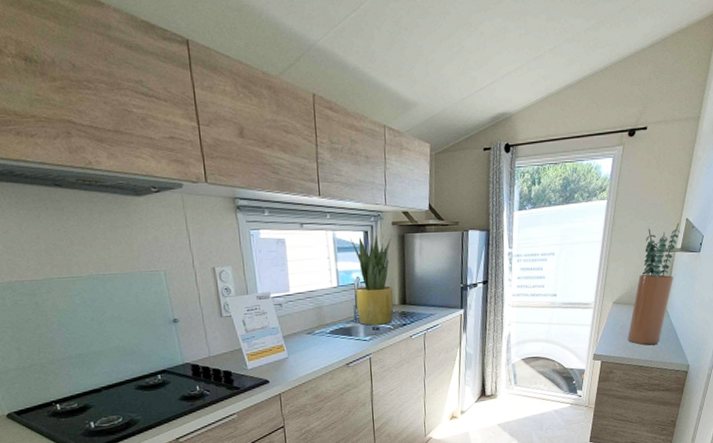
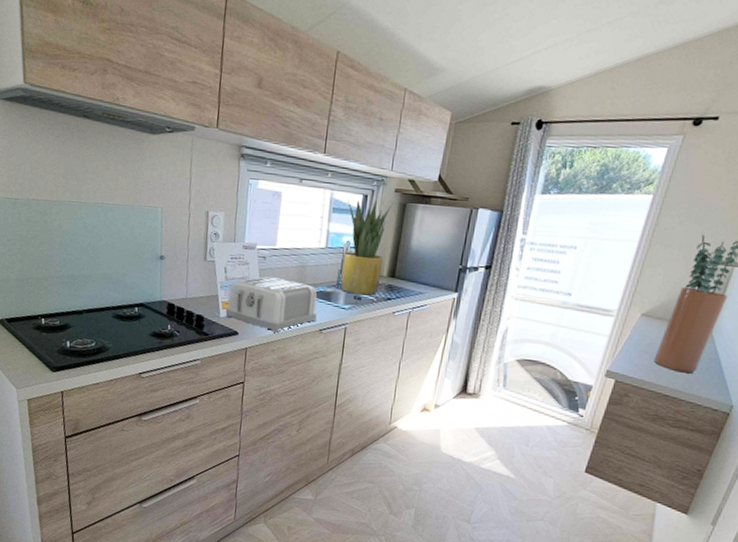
toaster: none [251,321,342,375] -> present [225,276,318,334]

